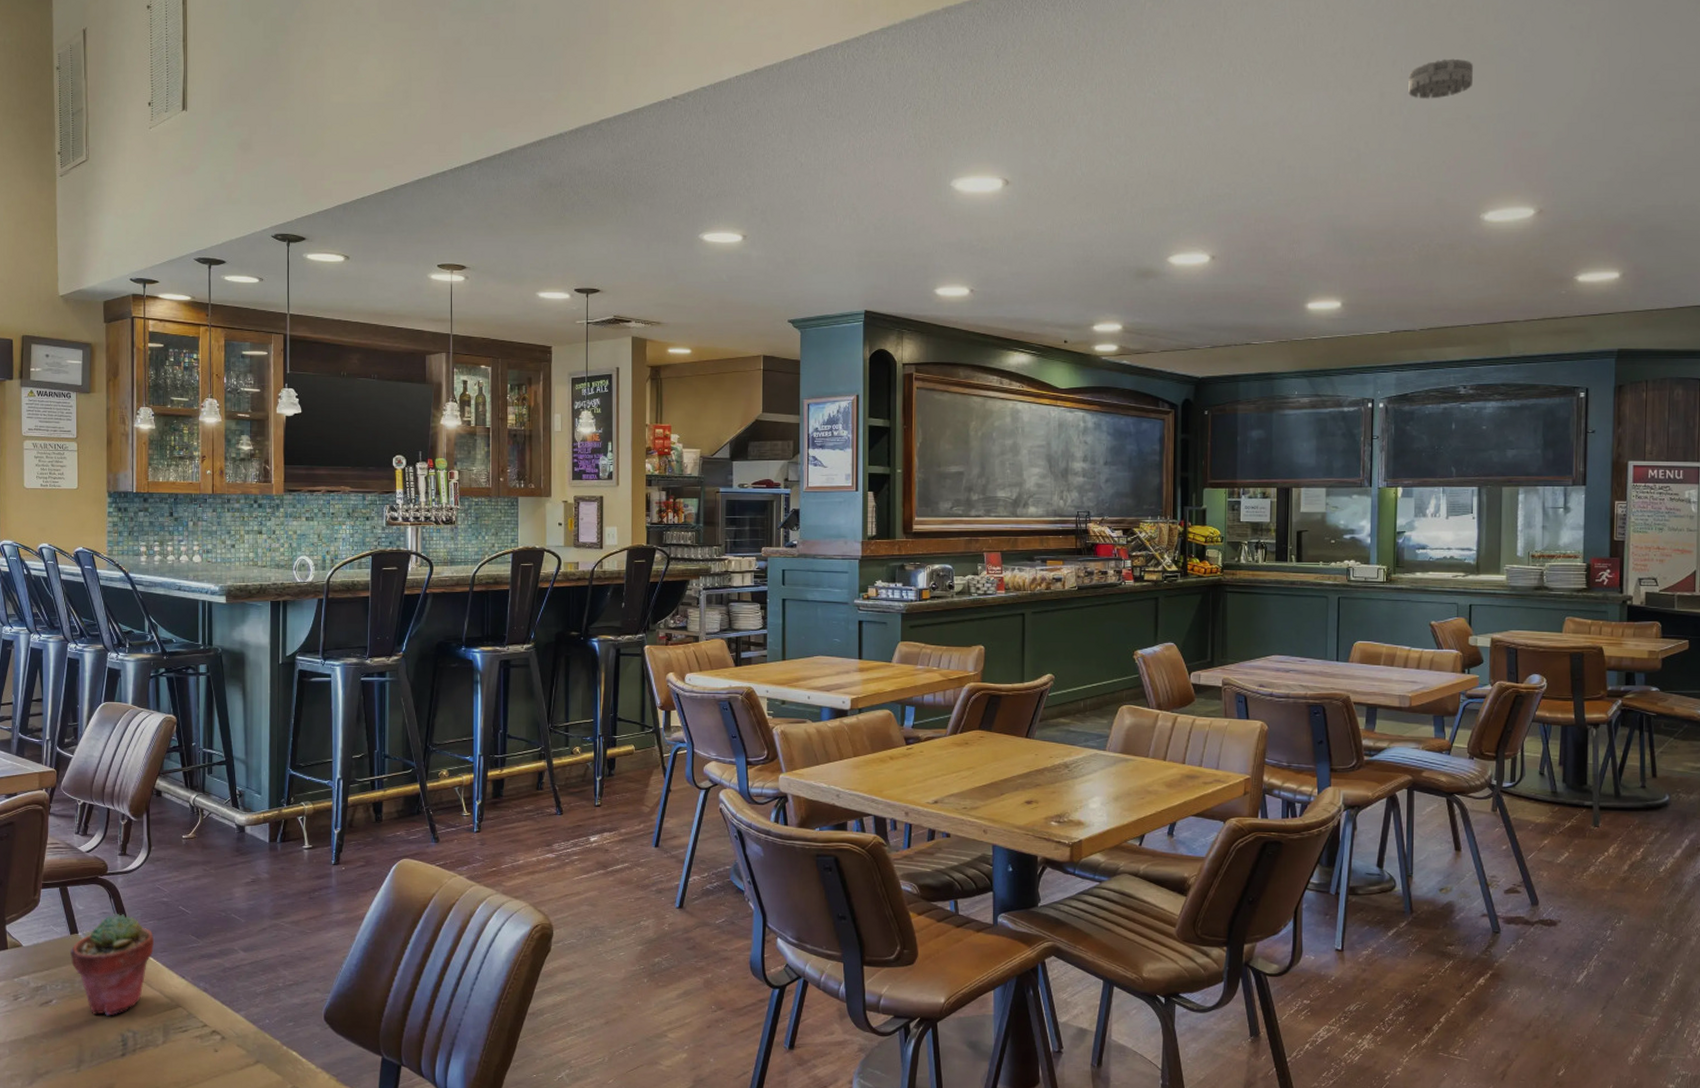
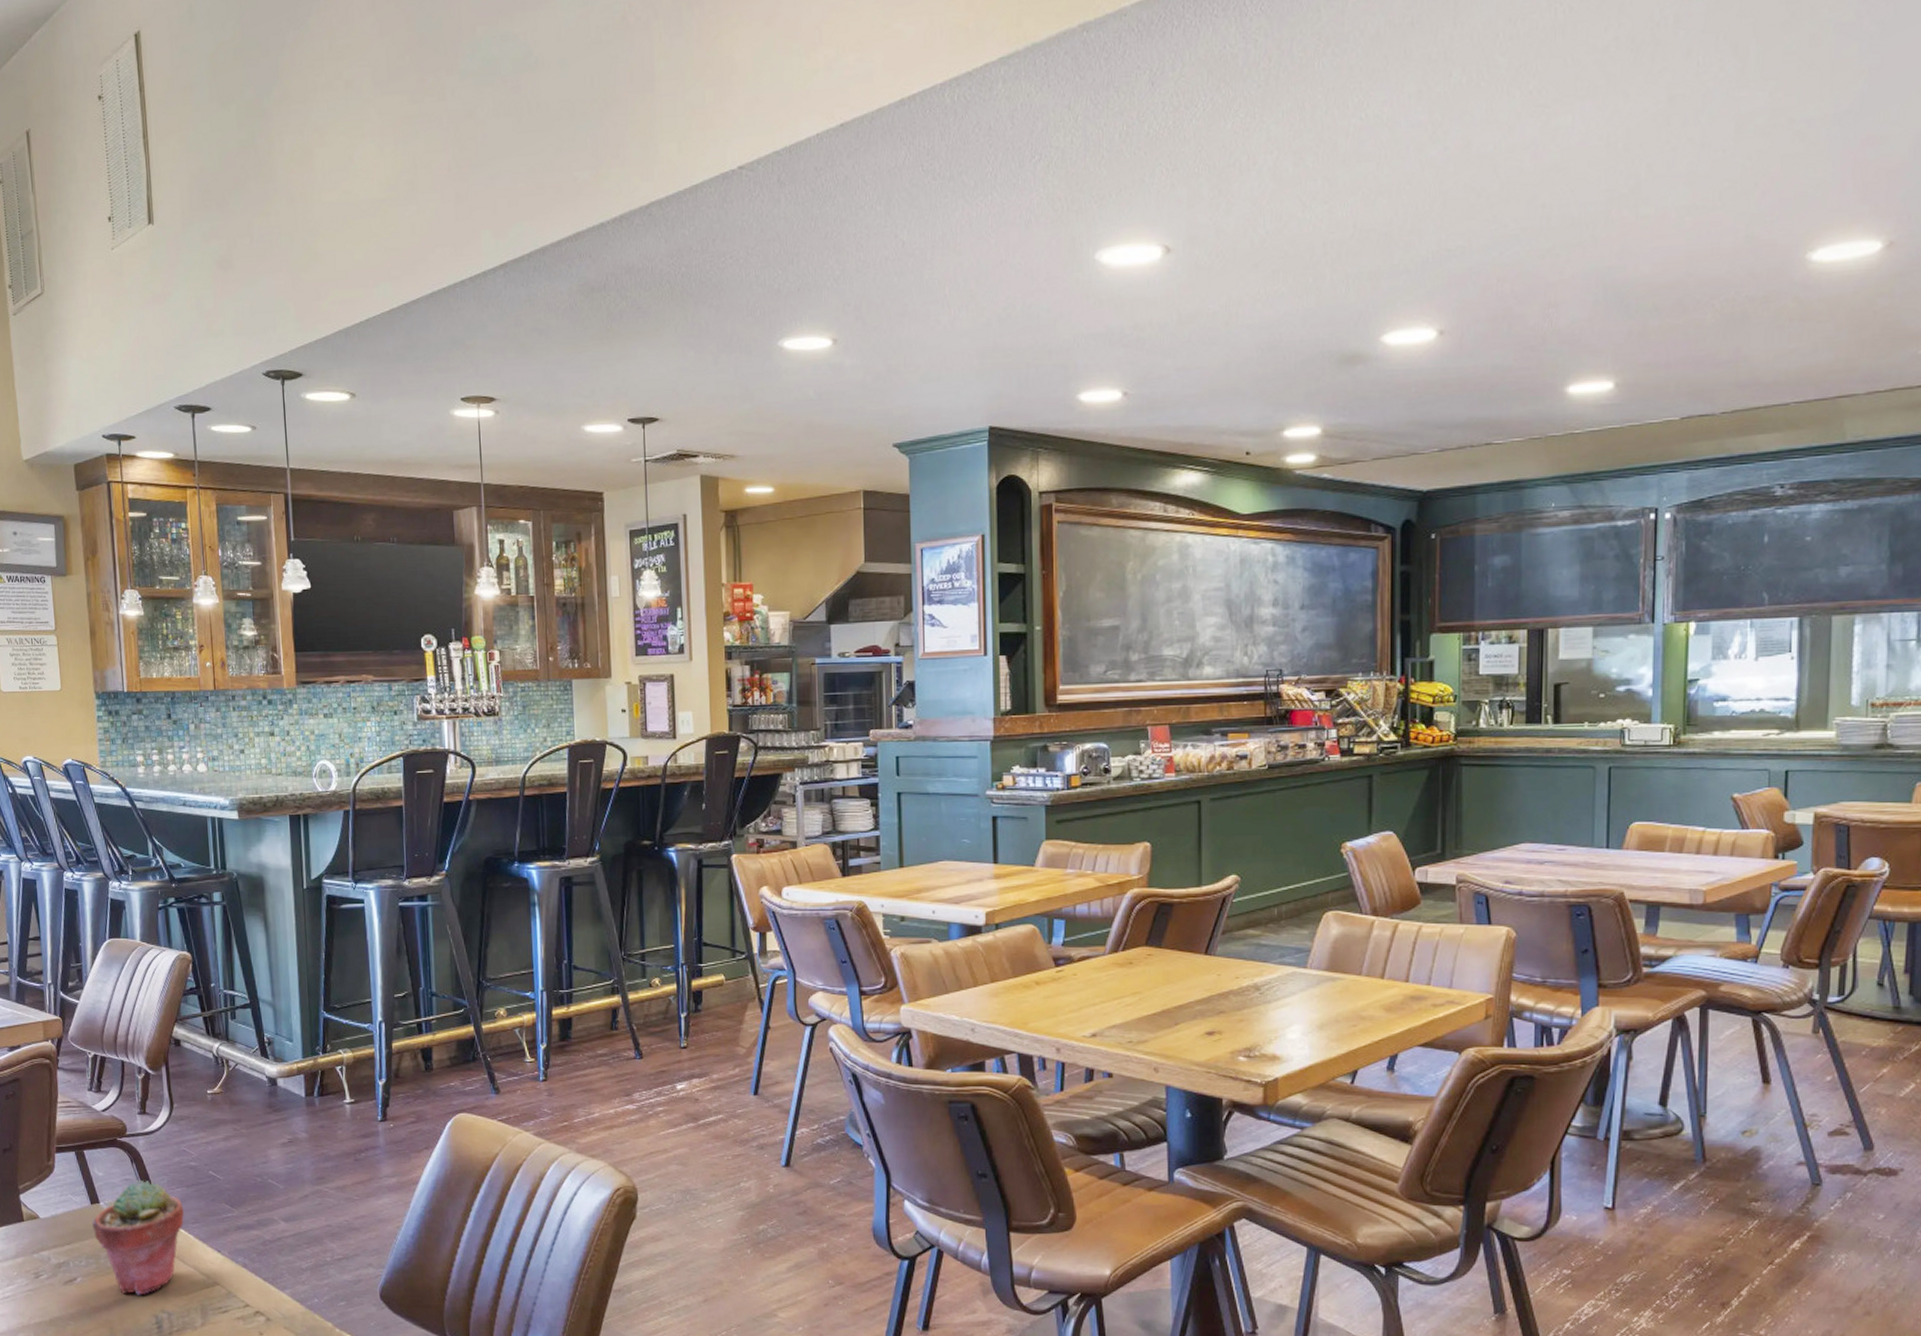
smoke detector: present [1408,58,1473,99] -> none [1707,42,1798,102]

